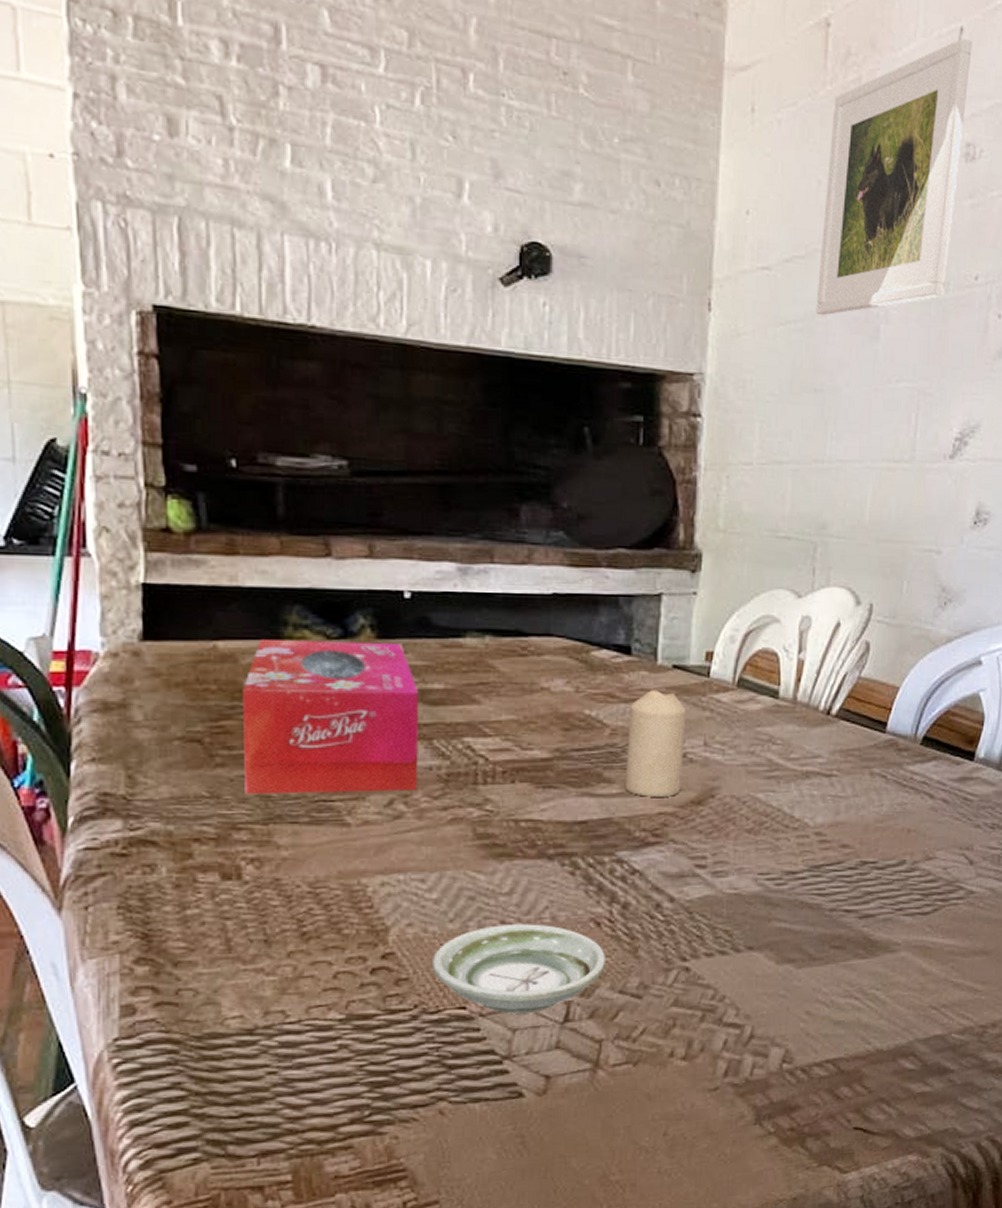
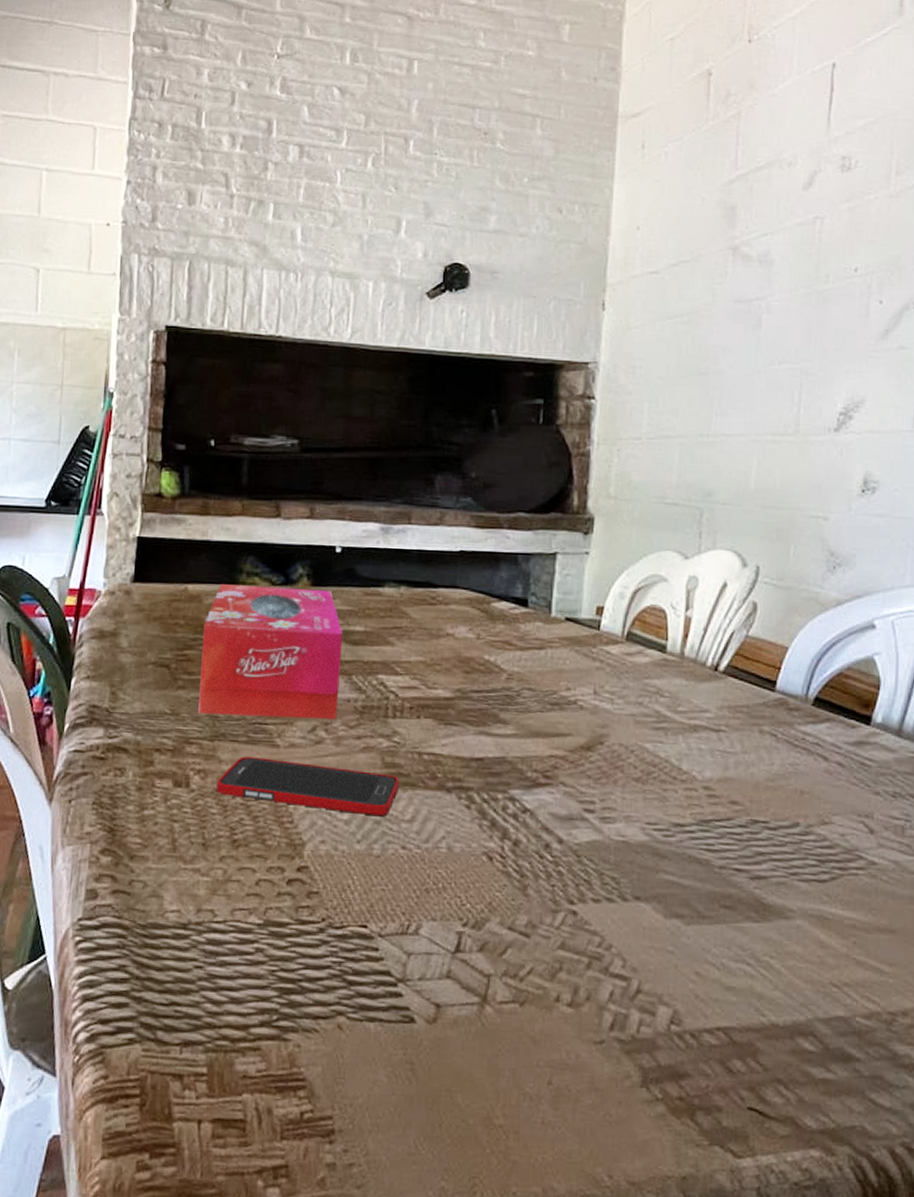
cell phone: none [276,839,494,892] -> present [217,756,399,817]
saucer: present [431,924,607,1014] -> none [339,850,497,939]
candle: present [626,690,686,797] -> none [520,640,578,741]
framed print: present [816,37,972,316] -> none [700,71,844,310]

